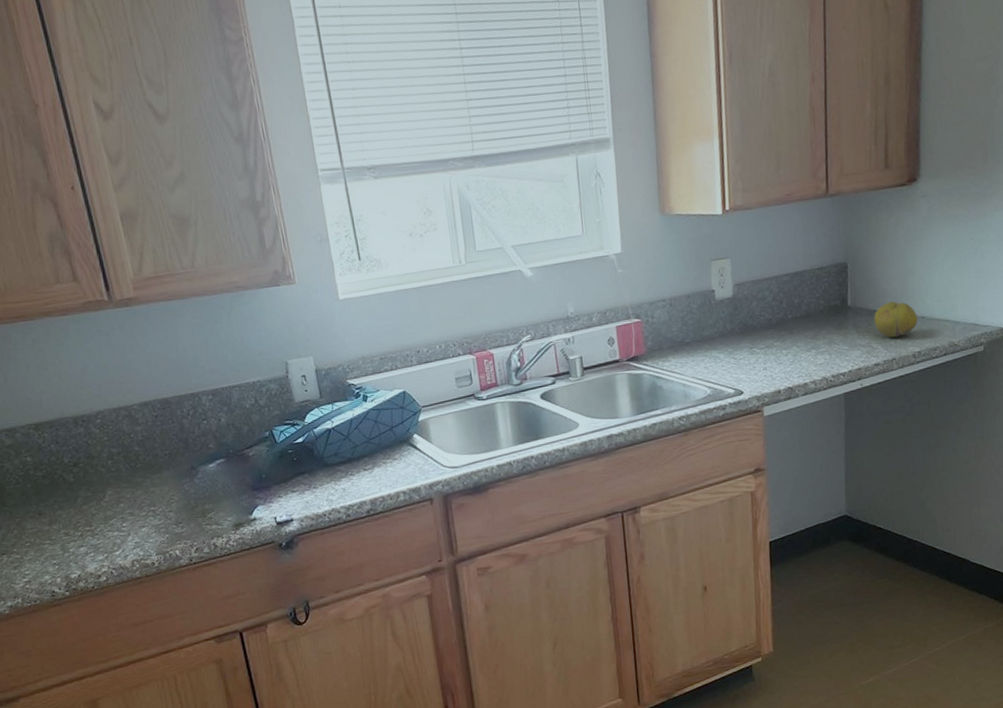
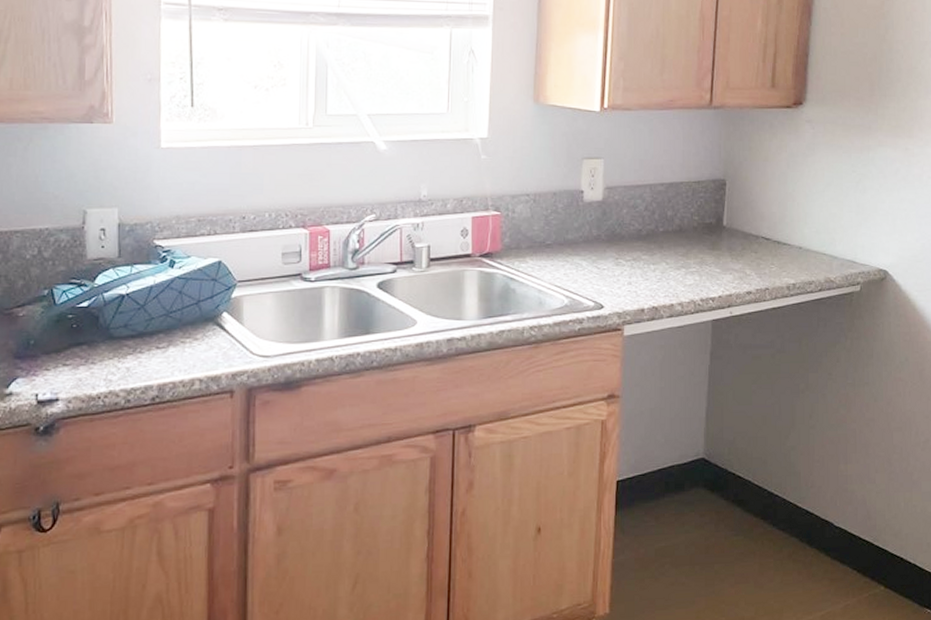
fruit: present [874,301,918,338] -> none [749,227,794,266]

